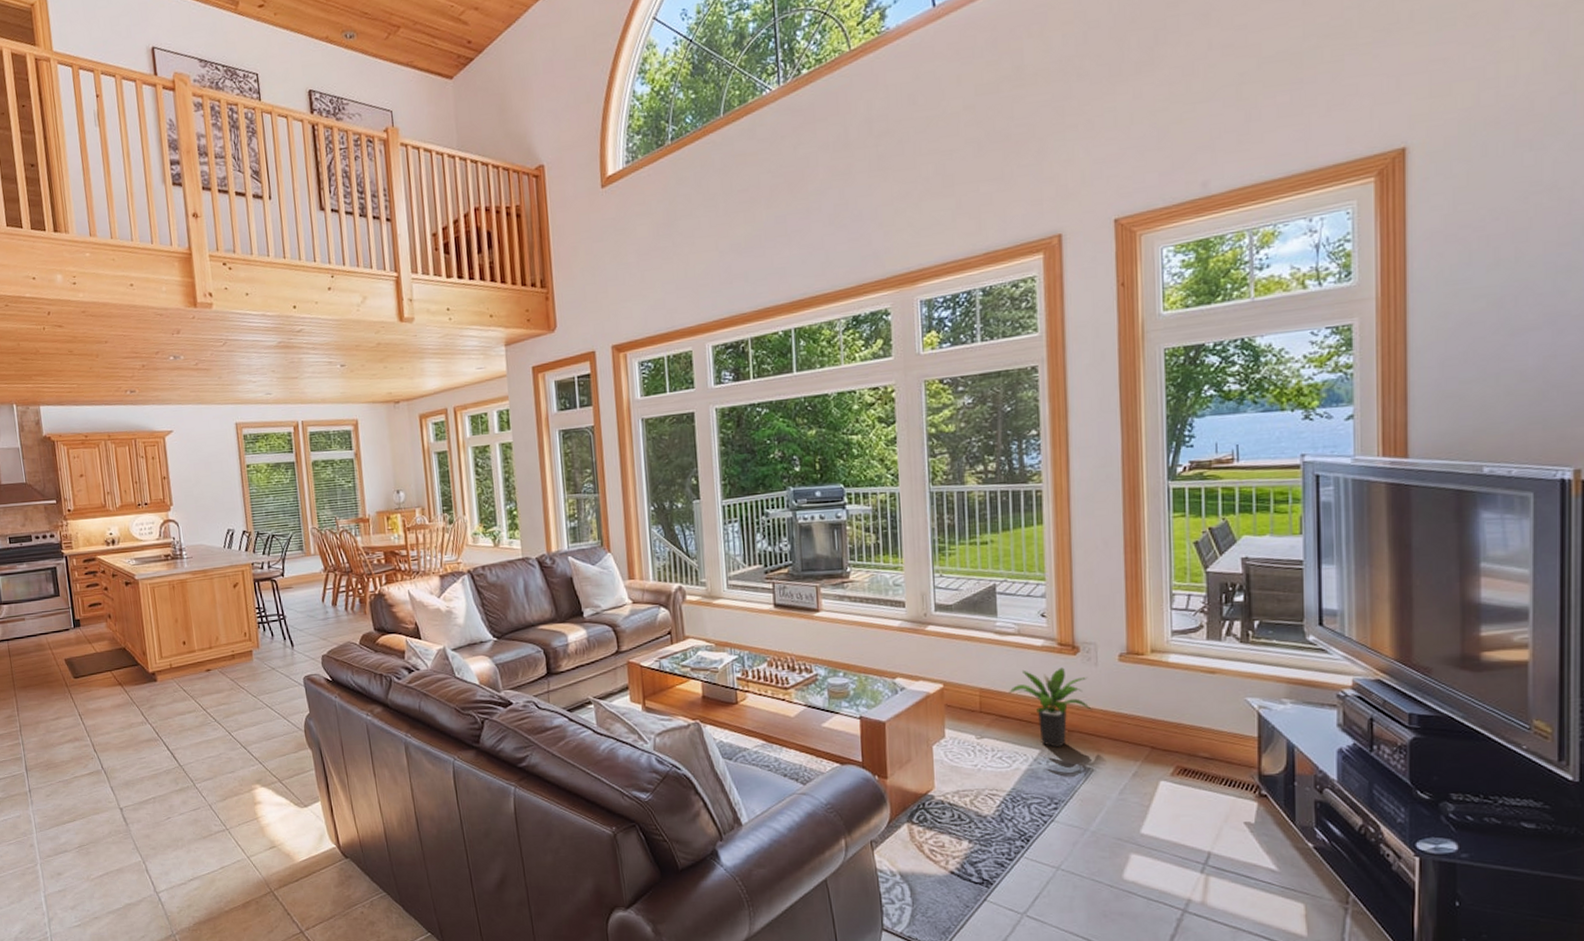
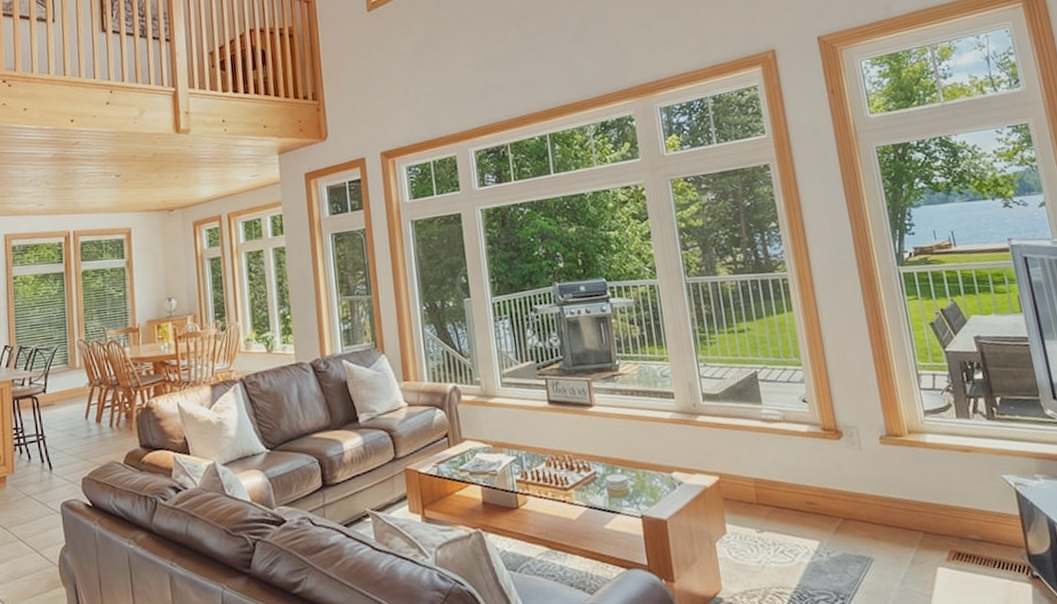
potted plant: present [1009,667,1092,748] -> none [782,453,863,538]

